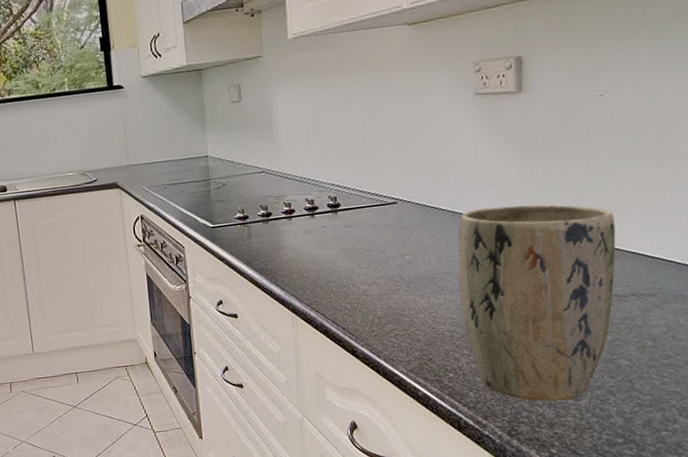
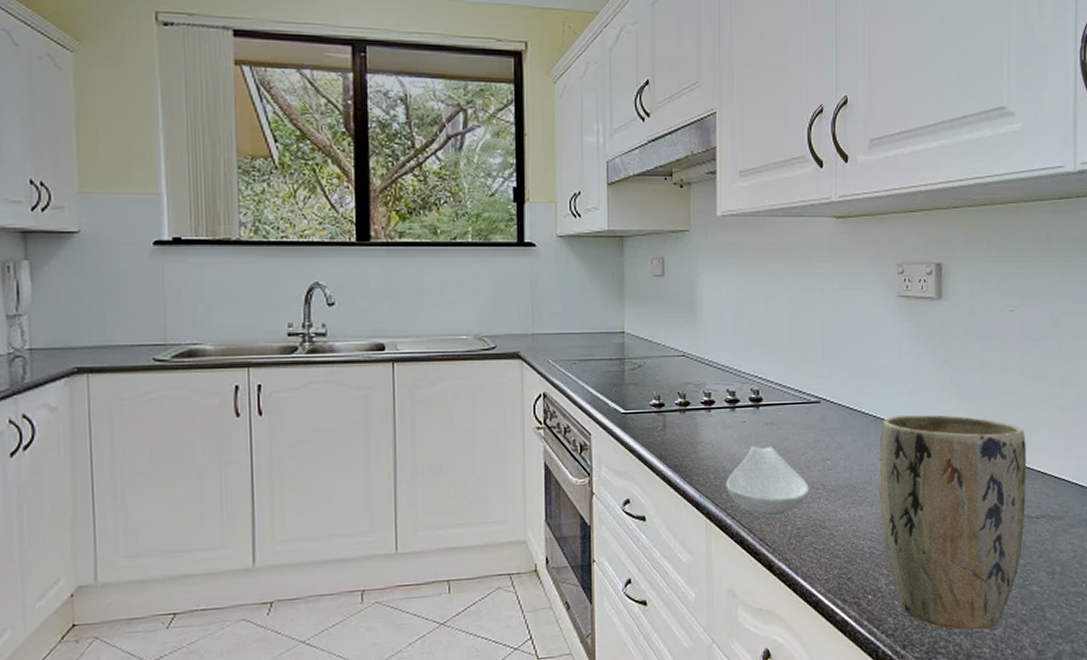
spoon rest: none [308,247,390,309] -> present [726,446,810,517]

